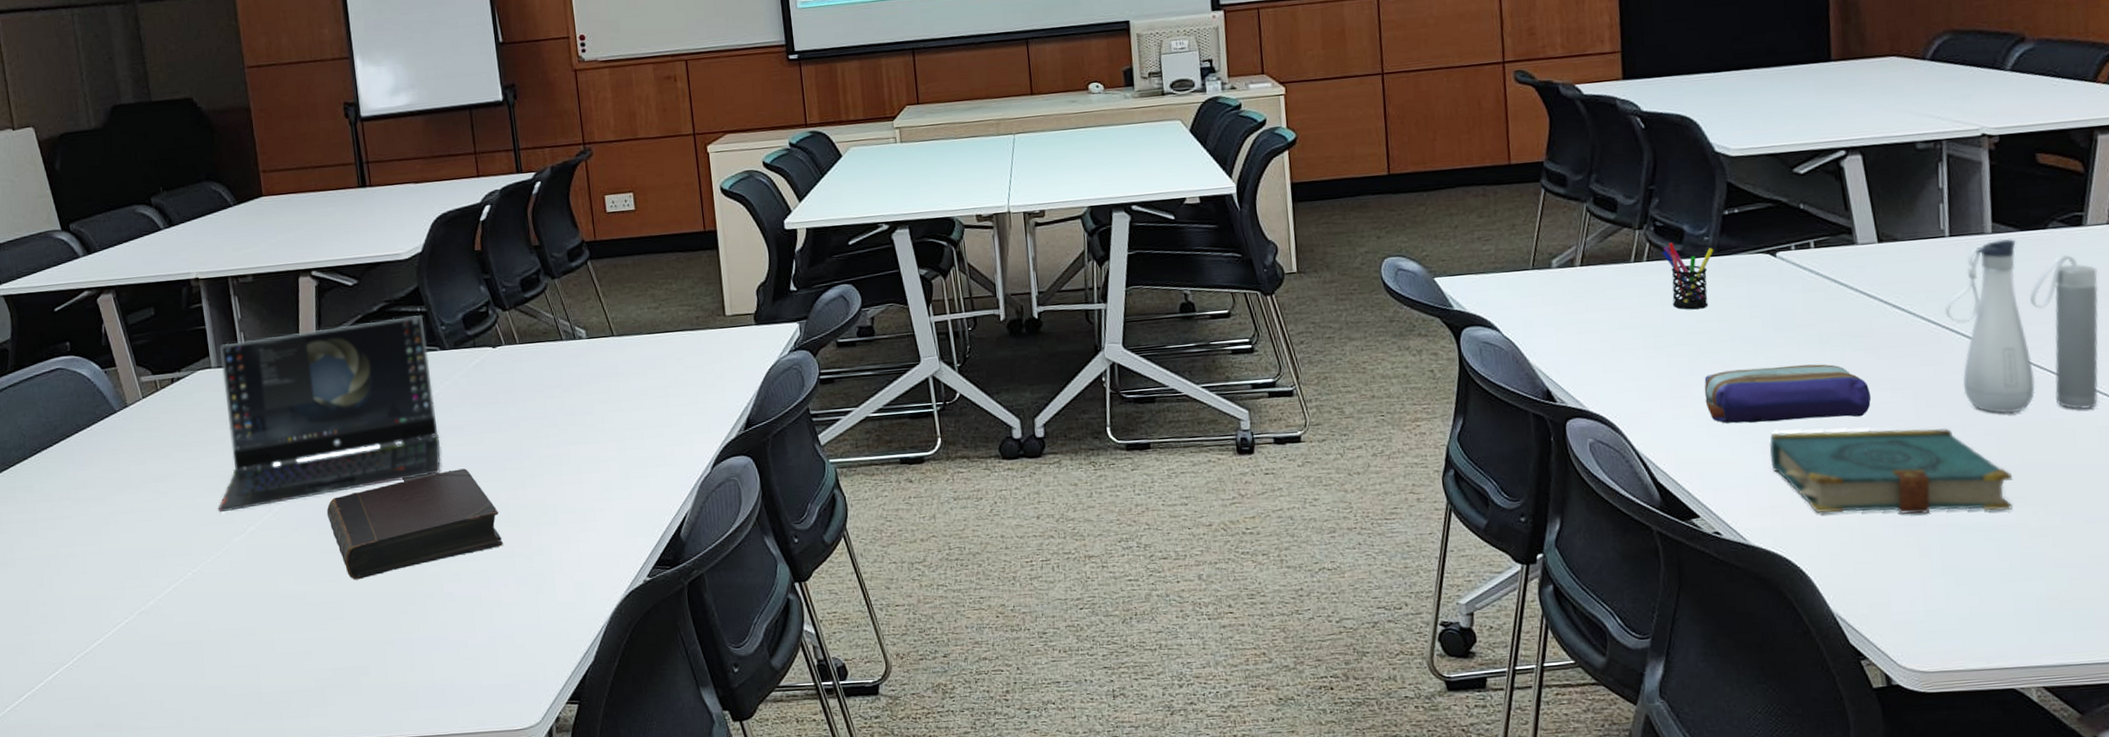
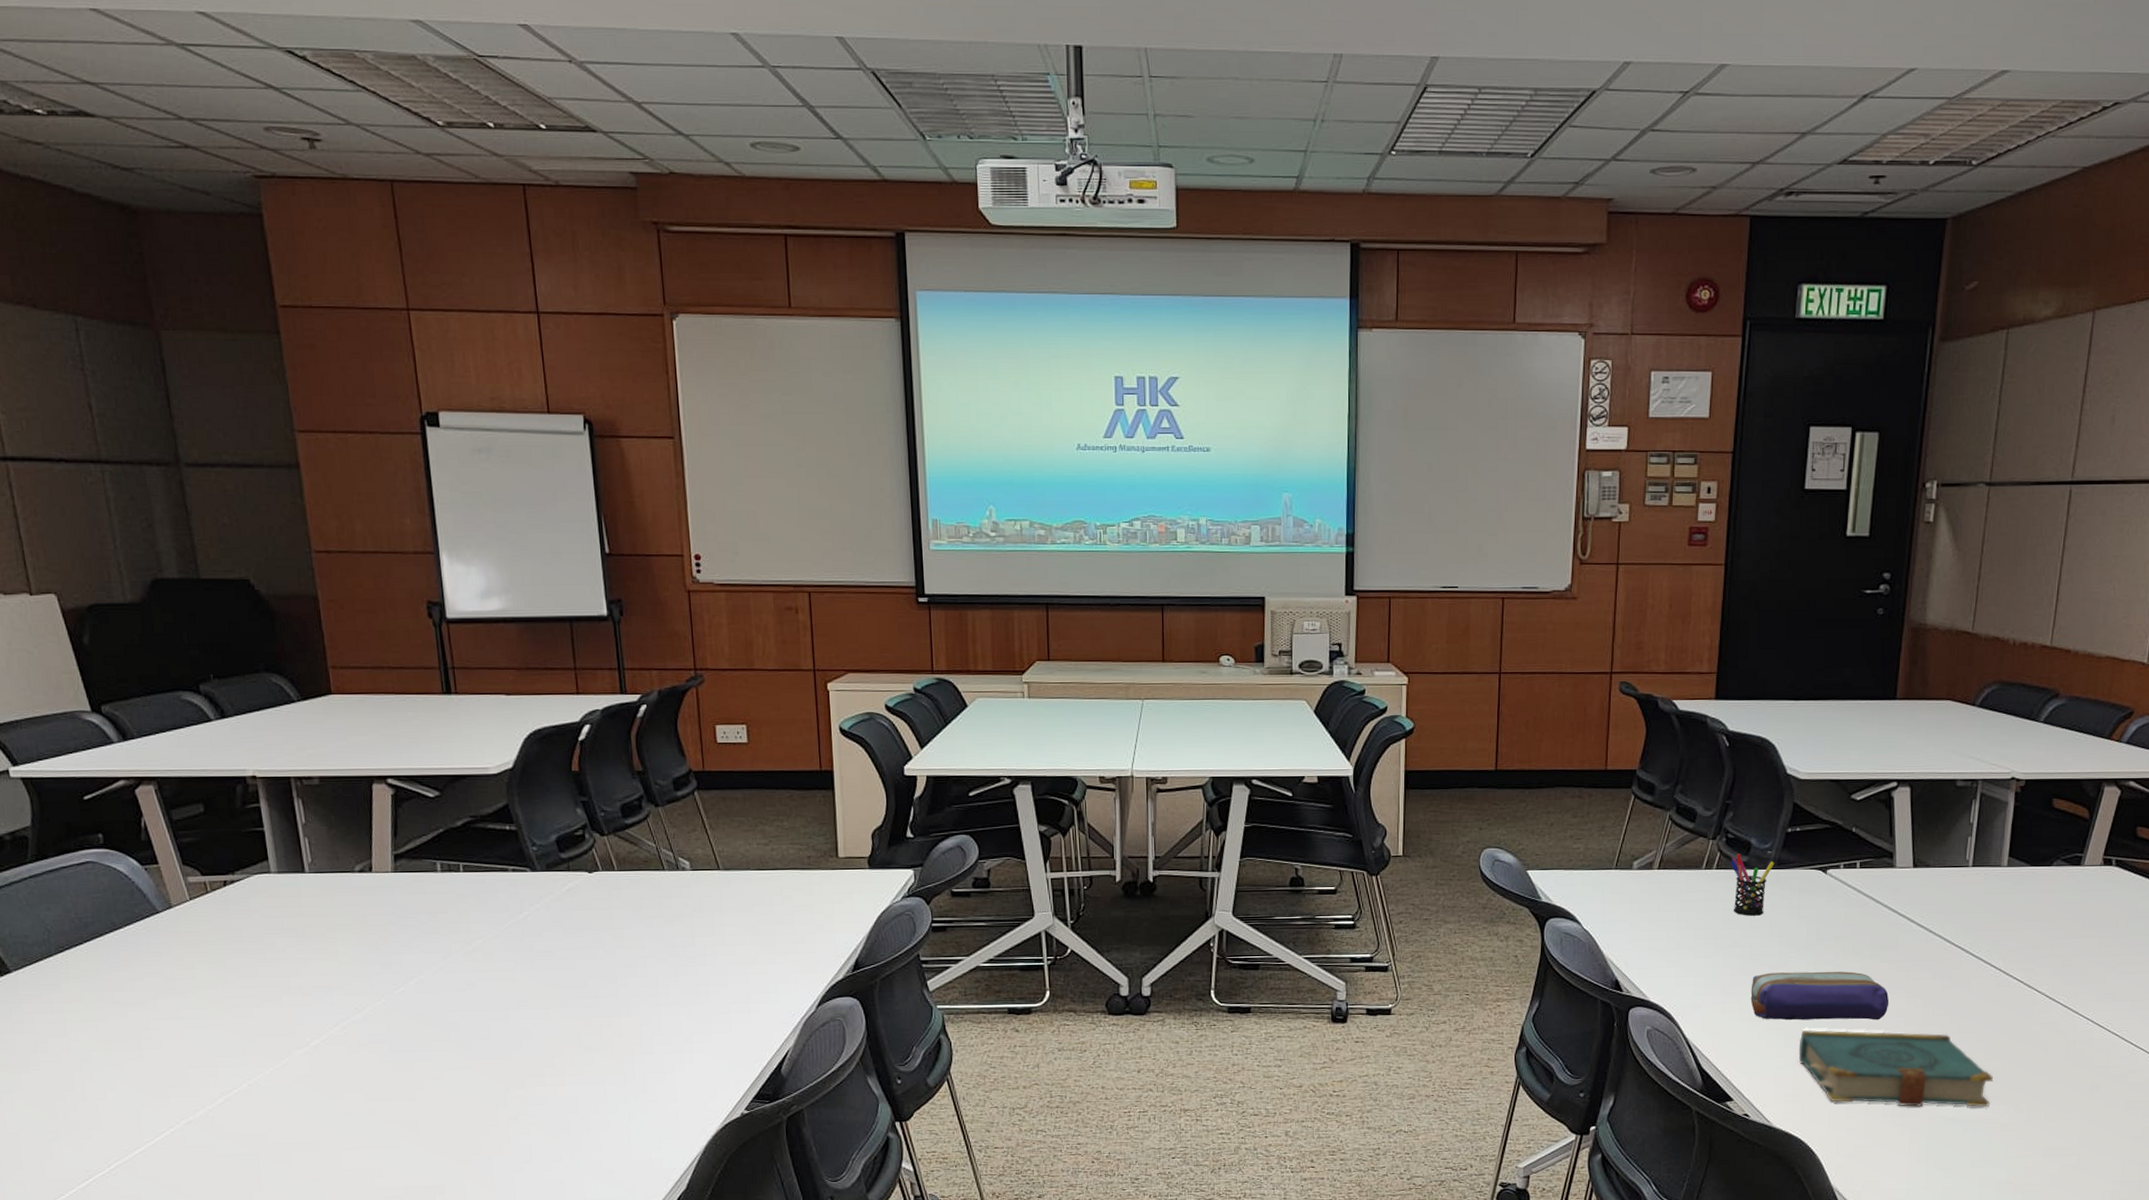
laptop computer: present [218,315,441,513] -> none [277,834,529,1024]
book: present [326,468,503,580] -> none [400,993,594,1100]
water bottle: present [1945,238,2099,414] -> none [1960,872,2087,1025]

